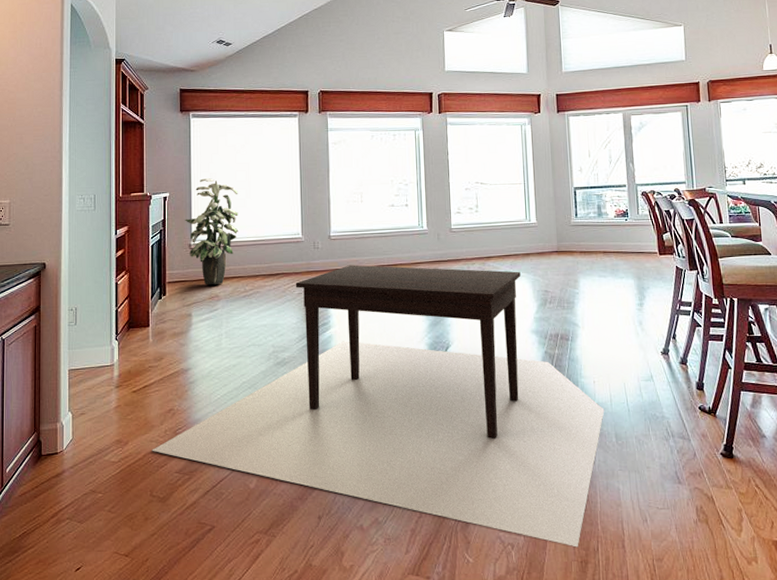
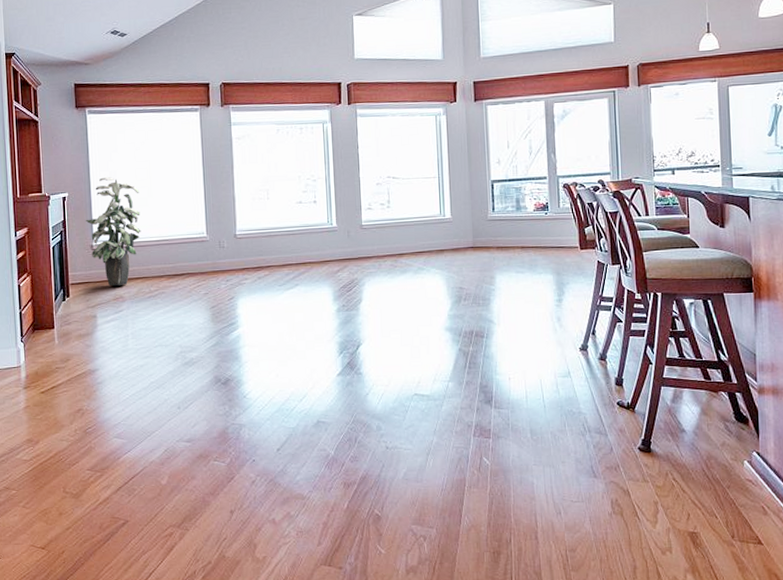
dining table: present [152,265,605,548] -> none [62,263,520,539]

